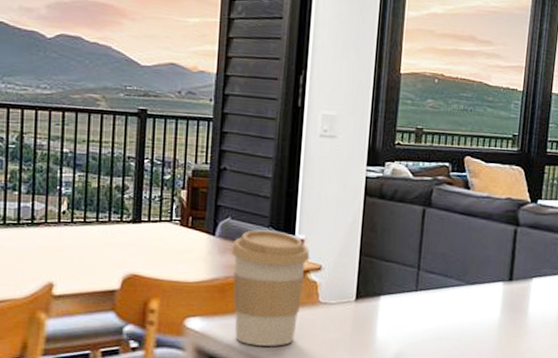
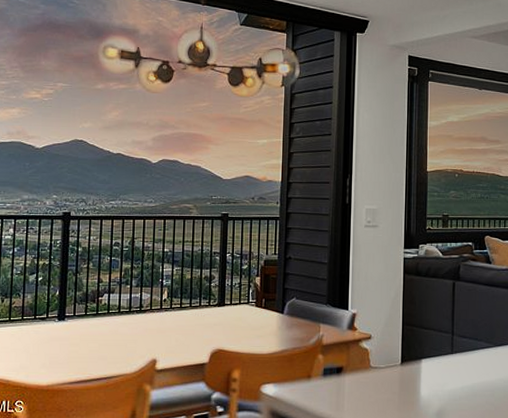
coffee cup: present [232,230,310,346] -> none [297,307,361,407]

